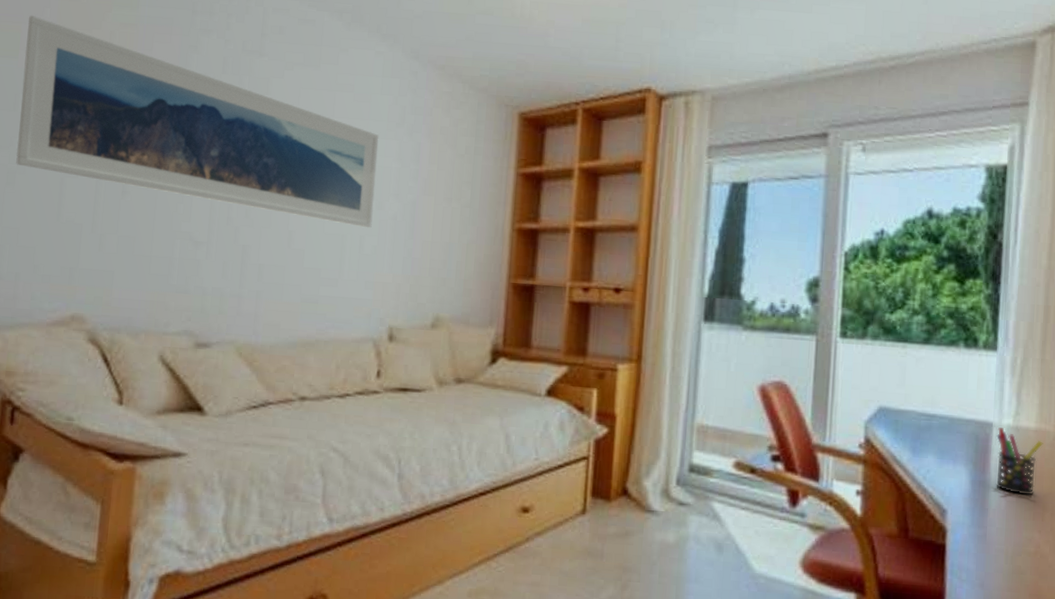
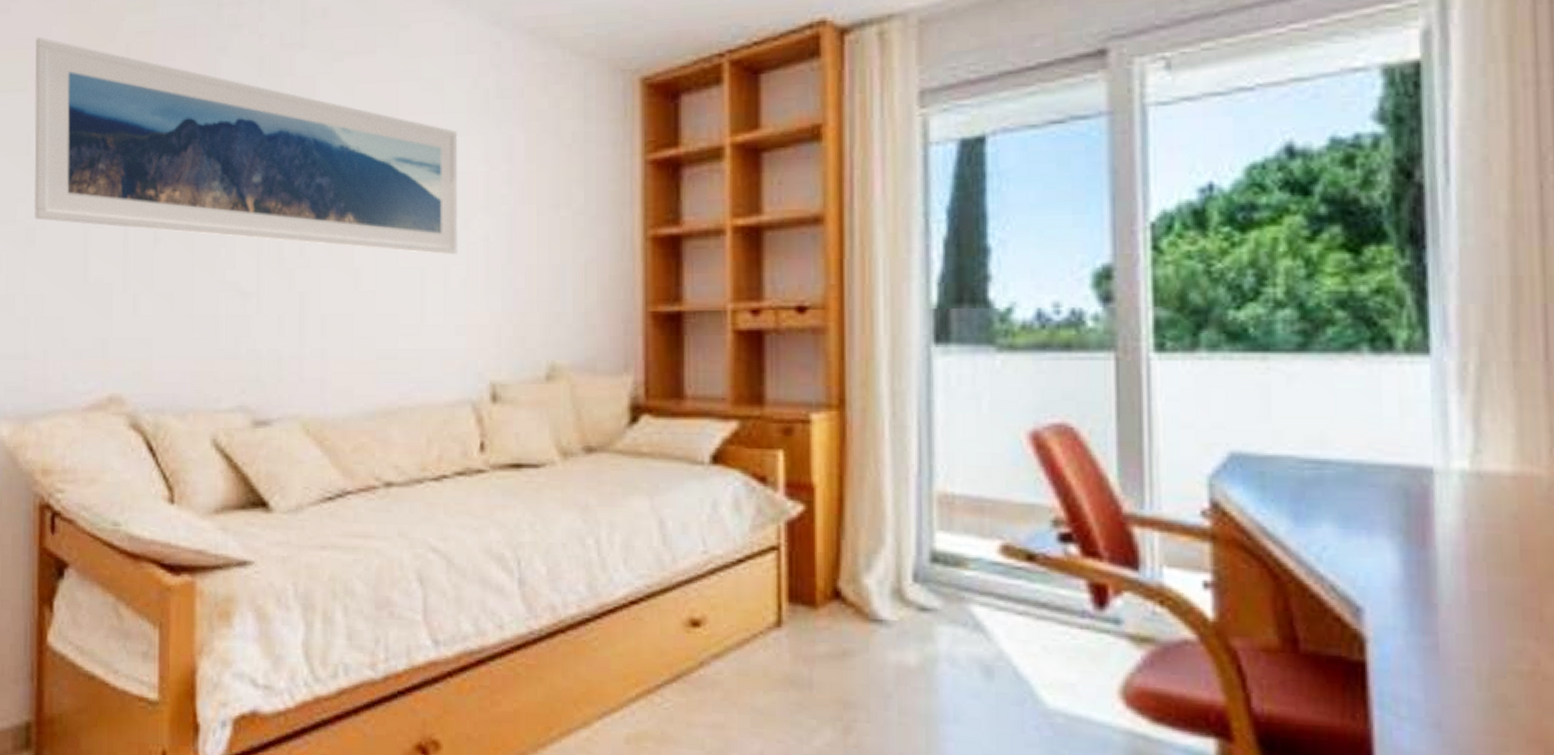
pen holder: present [996,427,1043,496] -> none [1442,475,1530,581]

